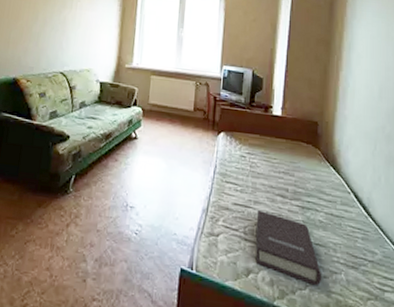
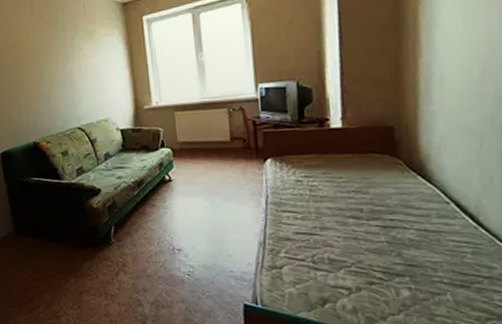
book: present [255,210,322,286] -> none [325,237,421,310]

